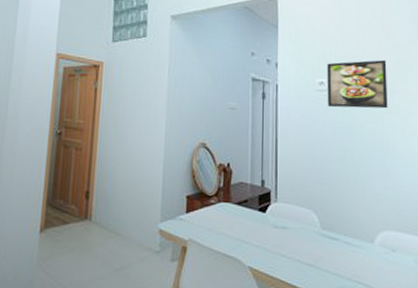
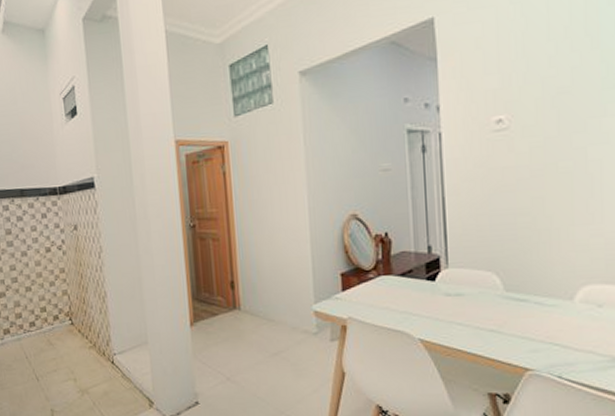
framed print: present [327,59,388,109] -> none [506,75,593,150]

